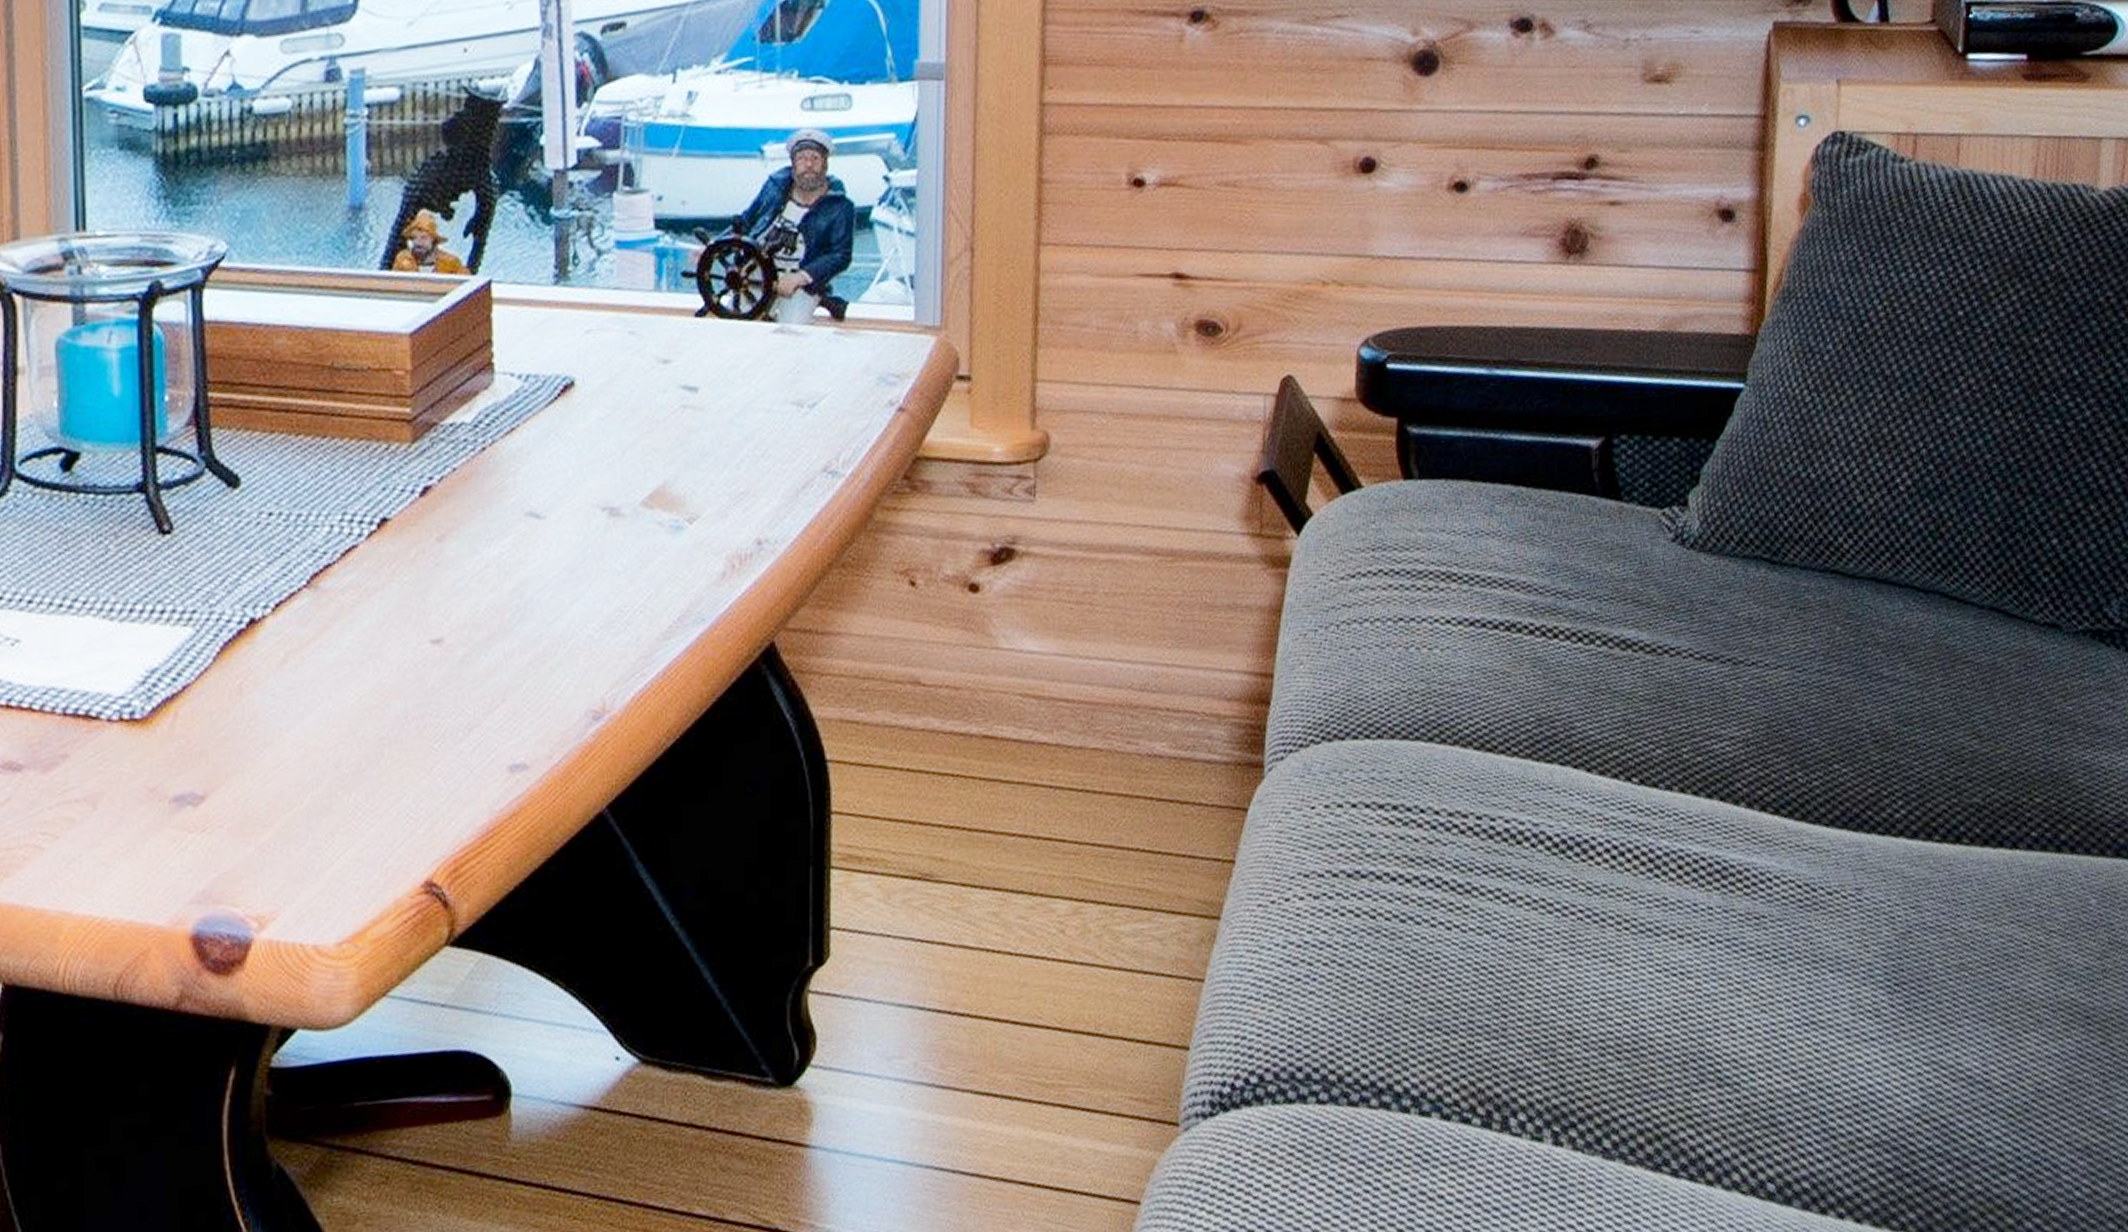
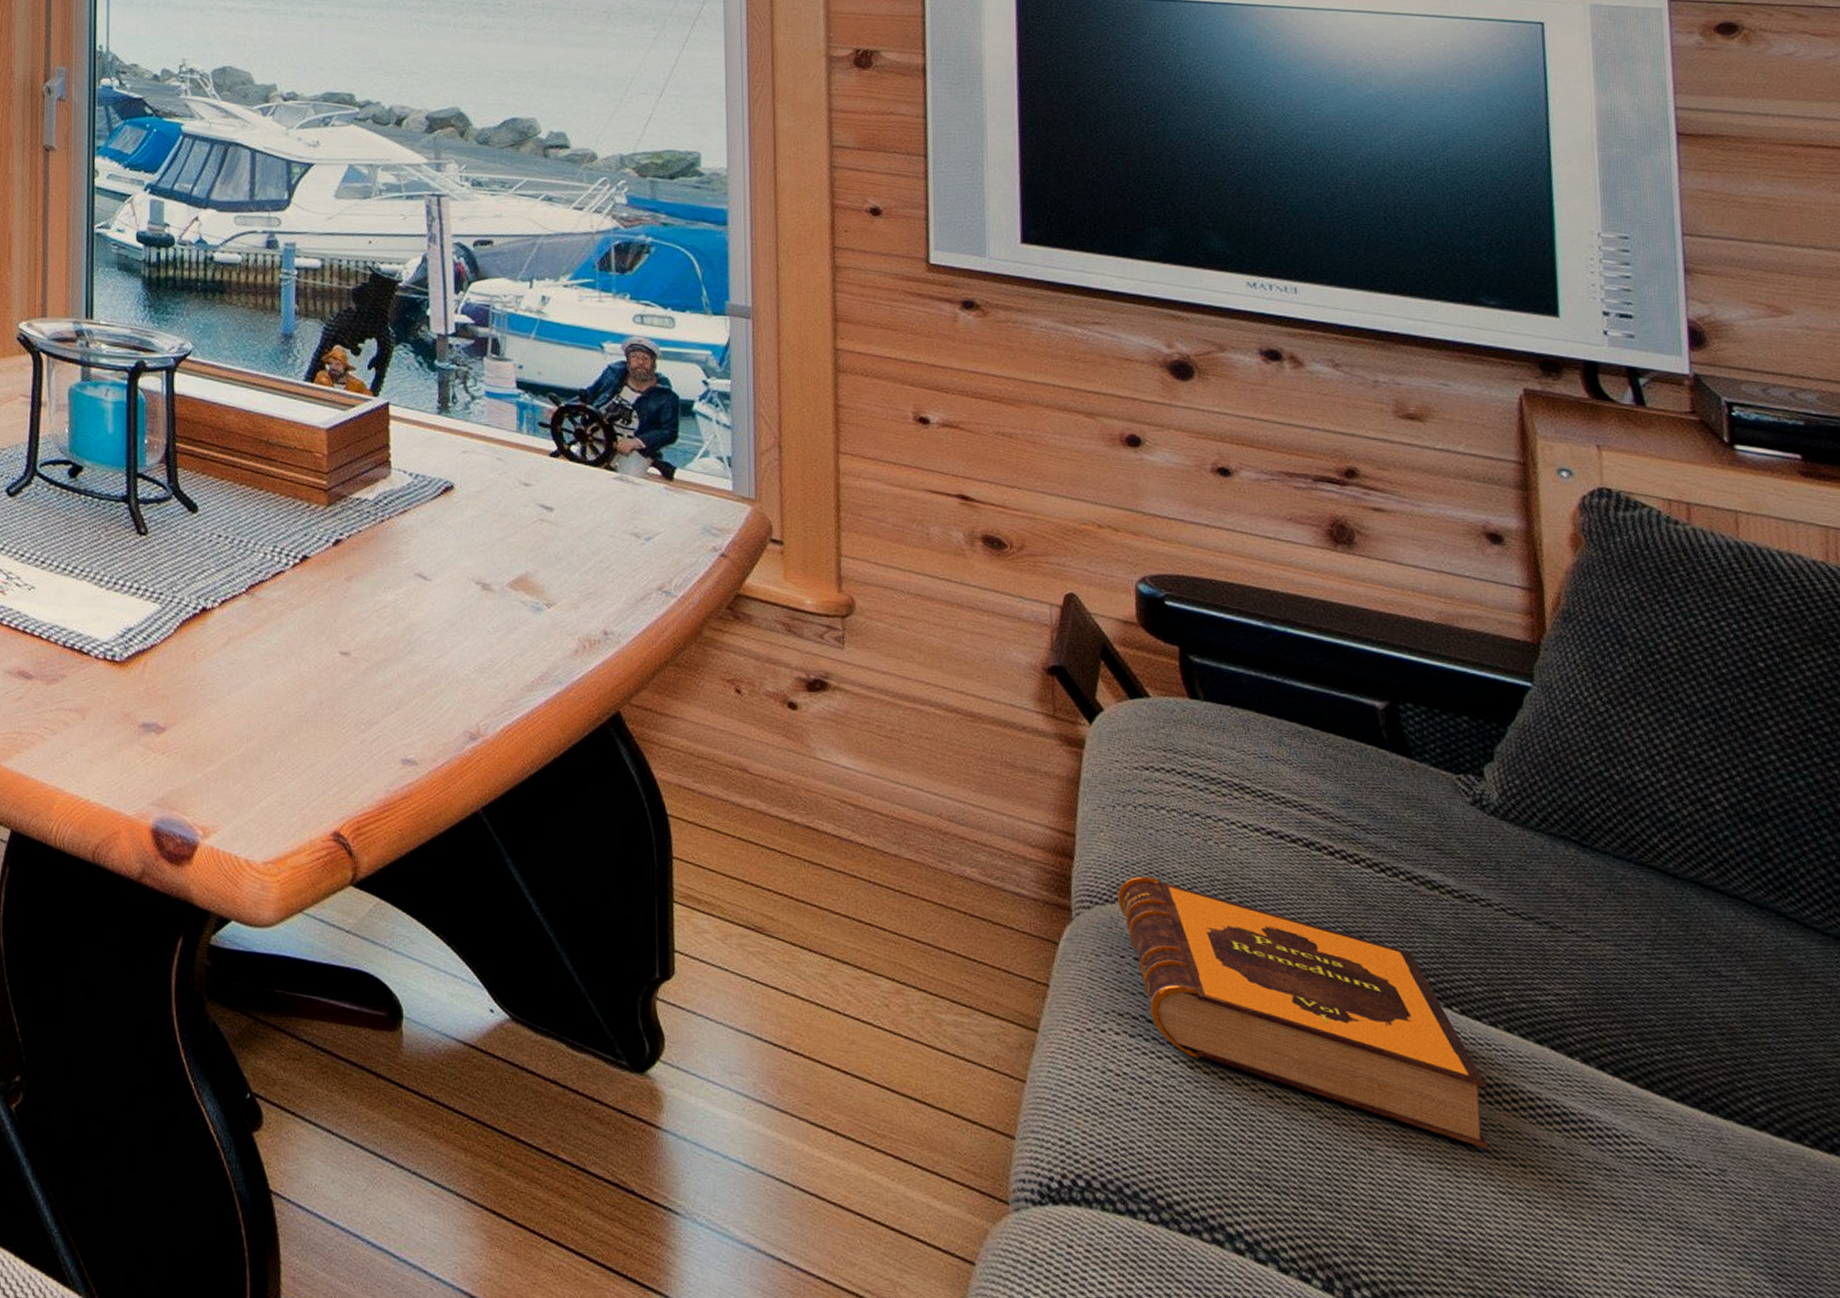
hardback book: none [1311,705,1655,928] -> present [1116,876,1489,1149]

